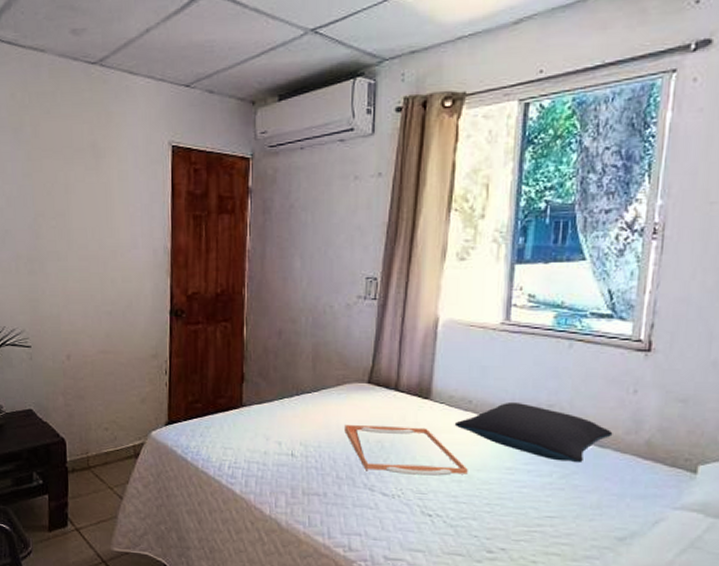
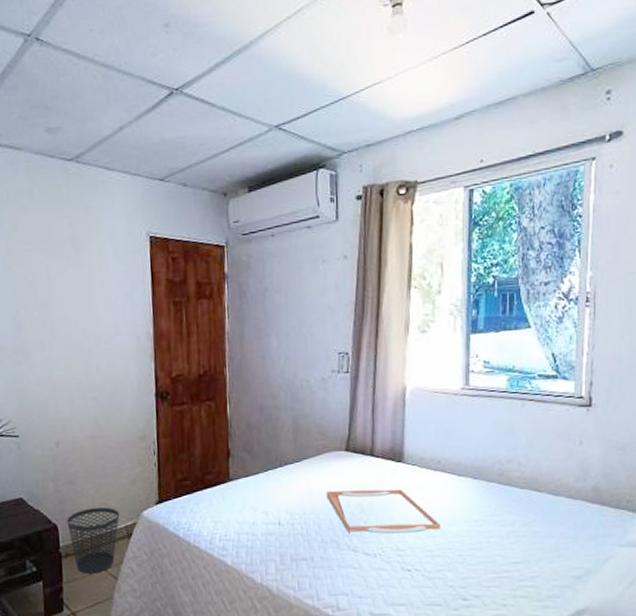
wastebasket: none [75,425,128,491] -> present [67,507,120,574]
pillow: present [454,401,613,463] -> none [426,459,565,512]

